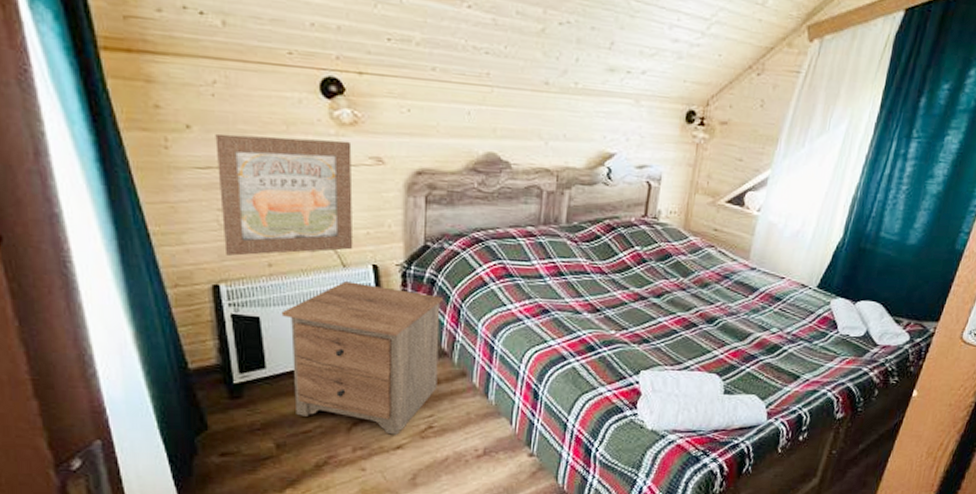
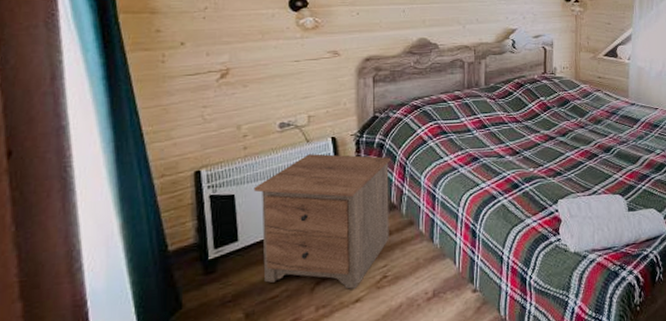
wall art: present [215,133,353,256] -> none [204,41,315,144]

